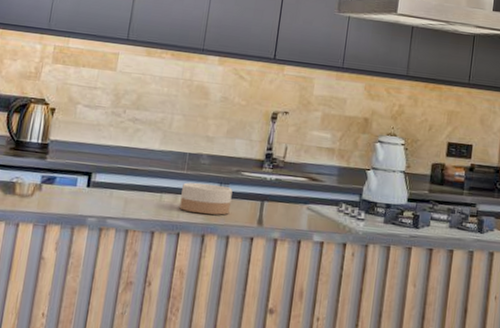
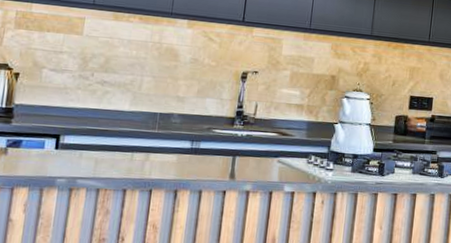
bowl: present [179,182,233,215] -> none [151,141,204,171]

